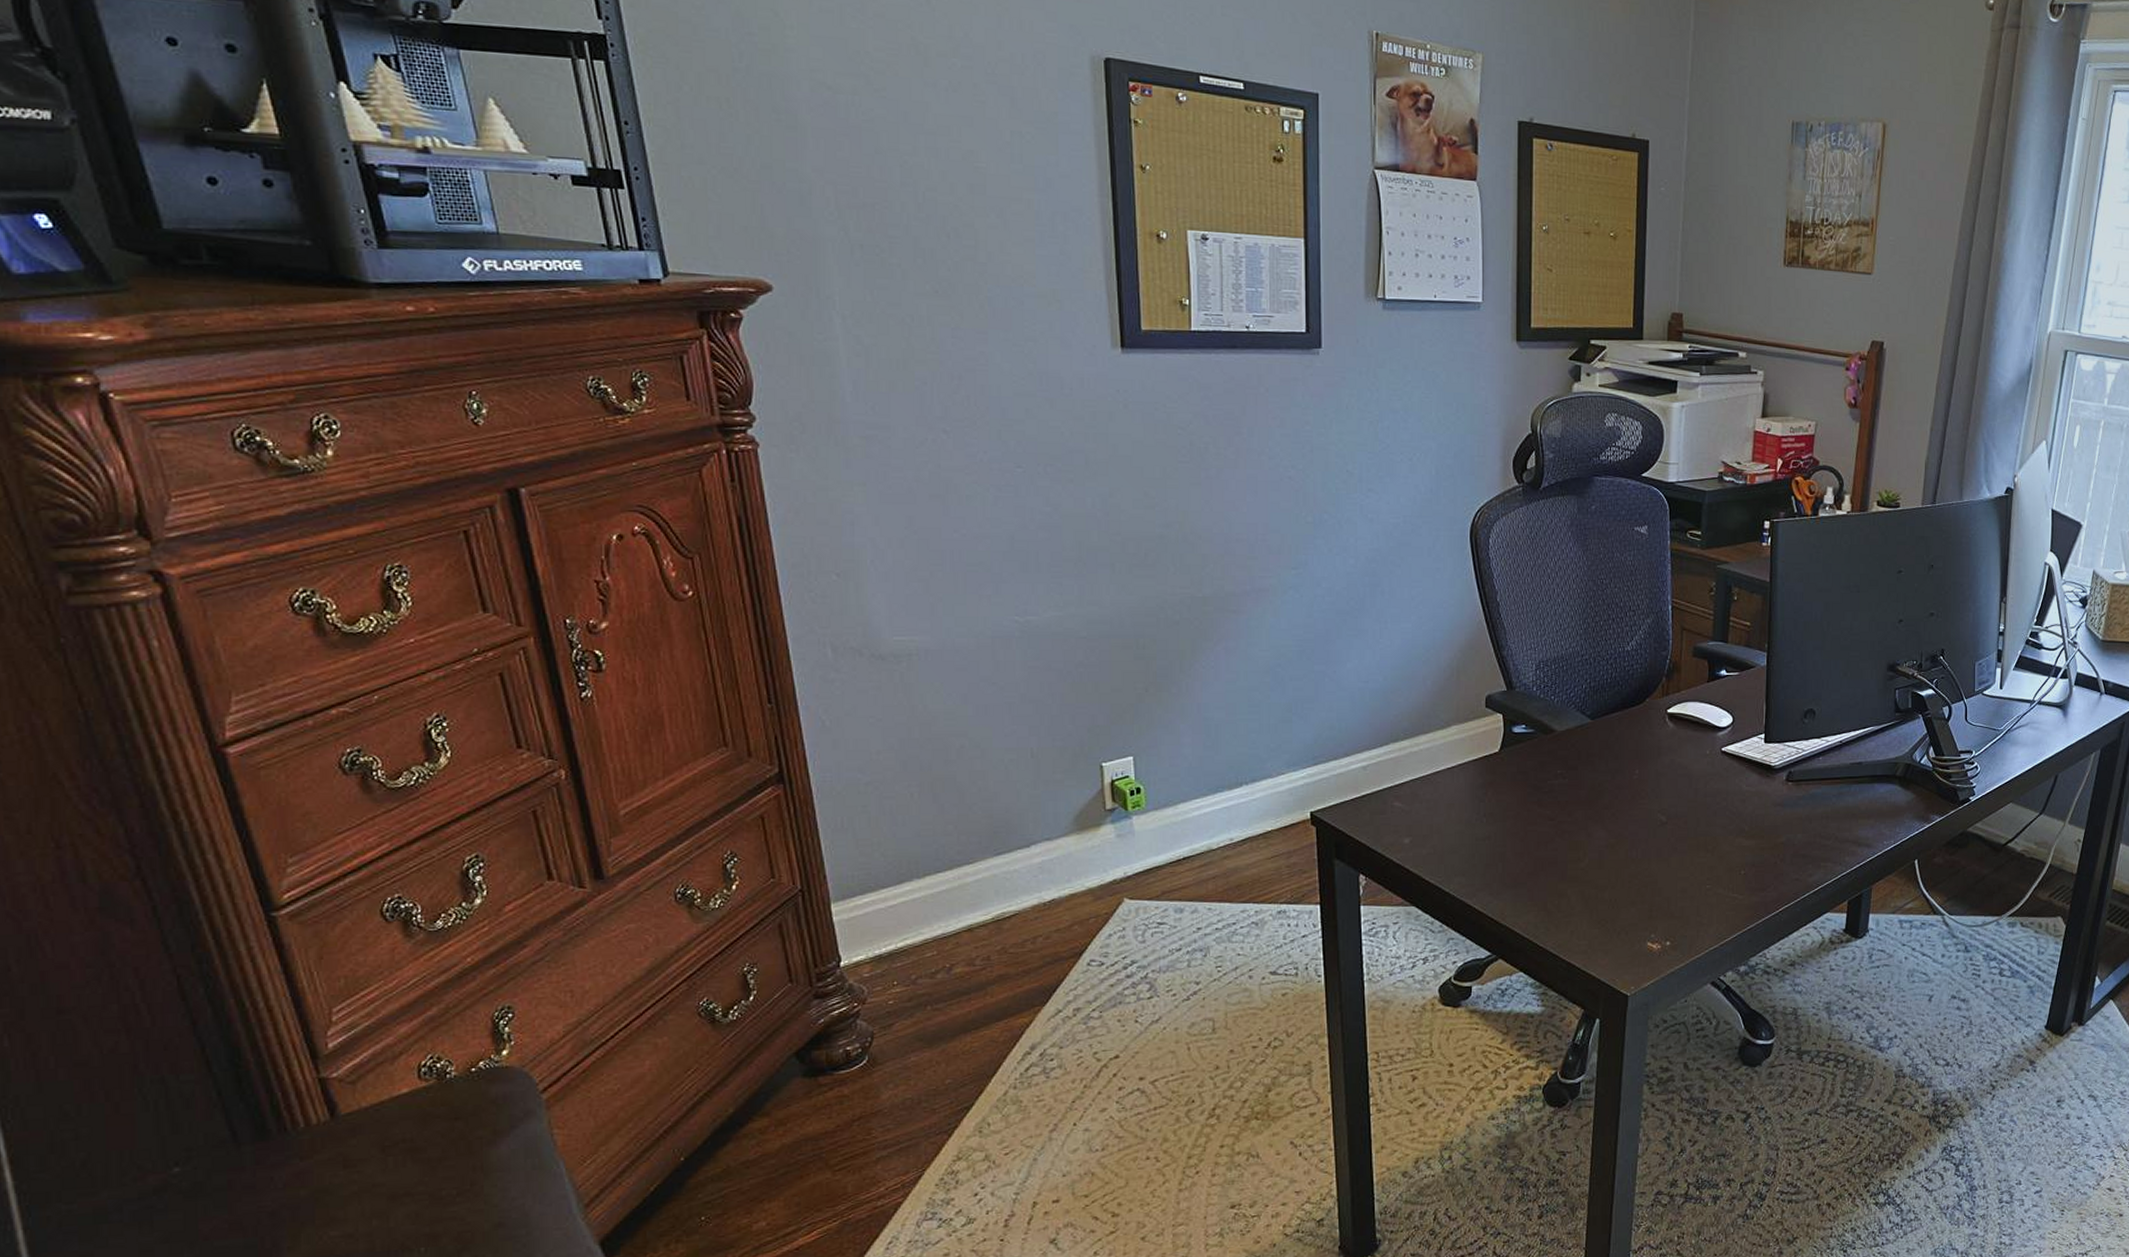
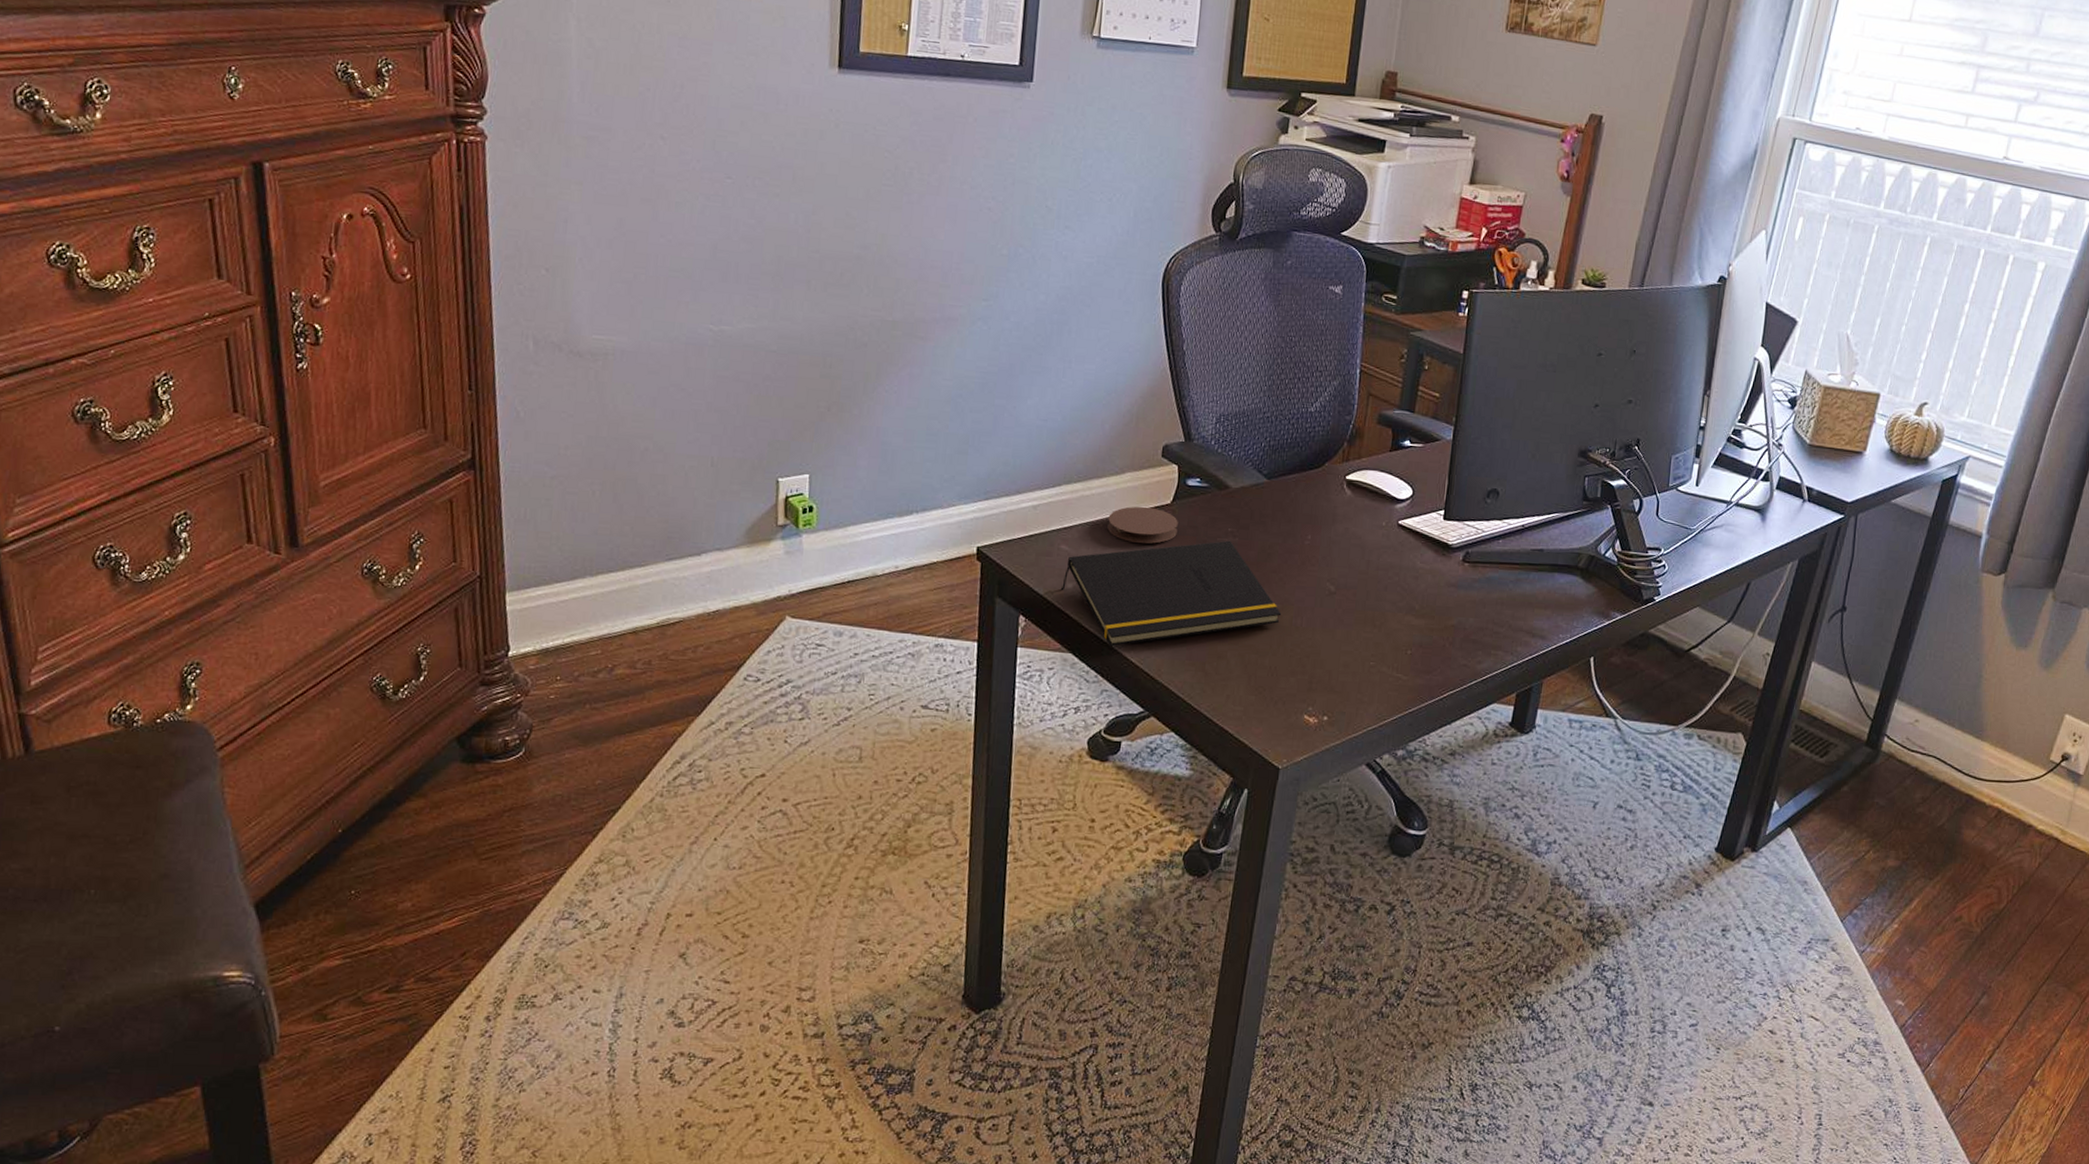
notepad: none [1397,782,1617,896] -> present [1060,540,1282,647]
coaster: none [1438,757,1508,793] -> present [1107,506,1178,544]

